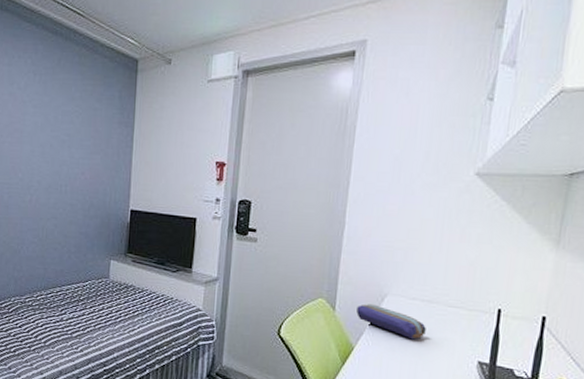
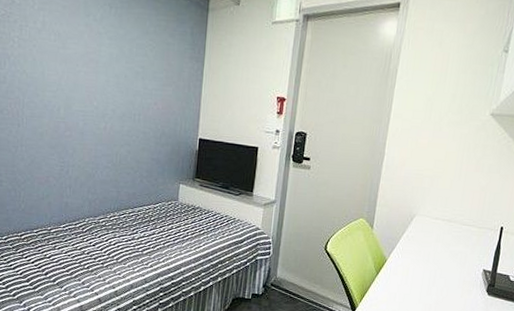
pencil case: present [356,304,426,340] -> none [390,223,445,253]

